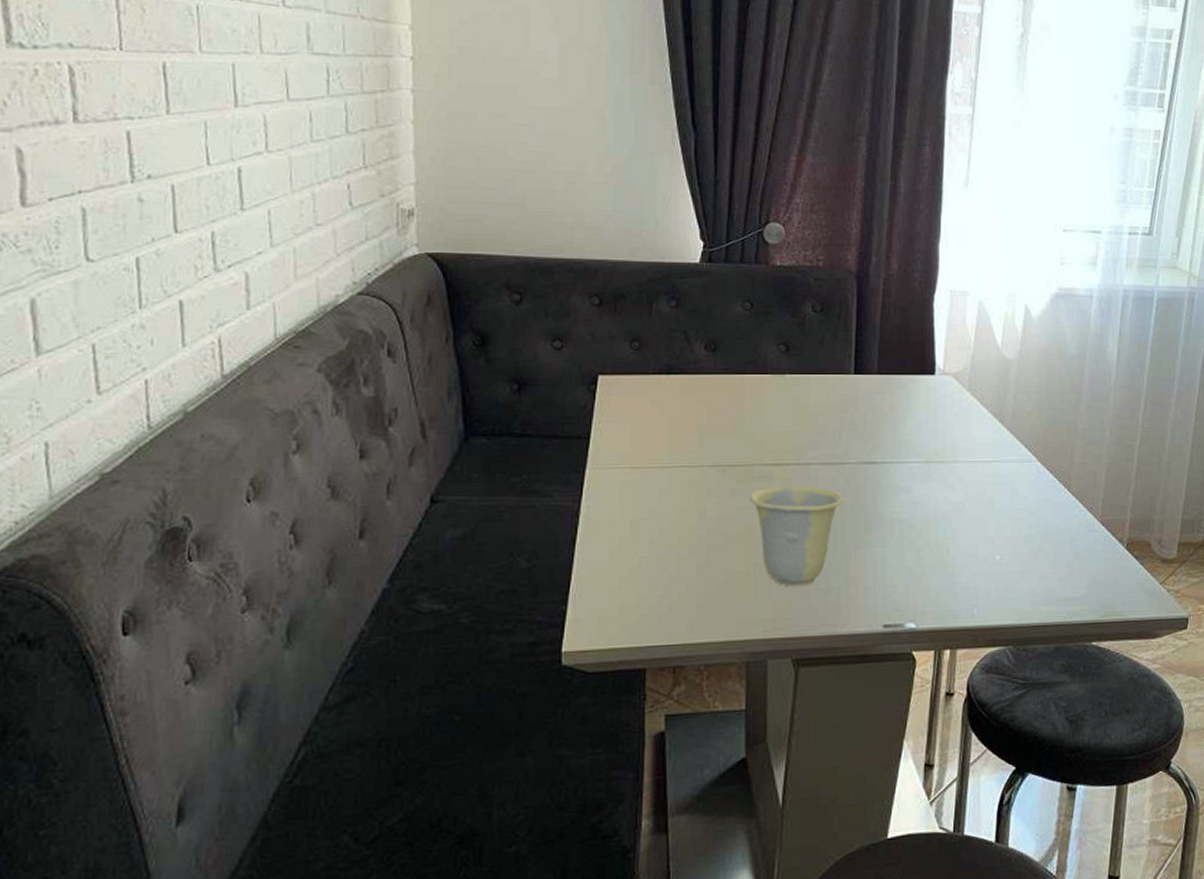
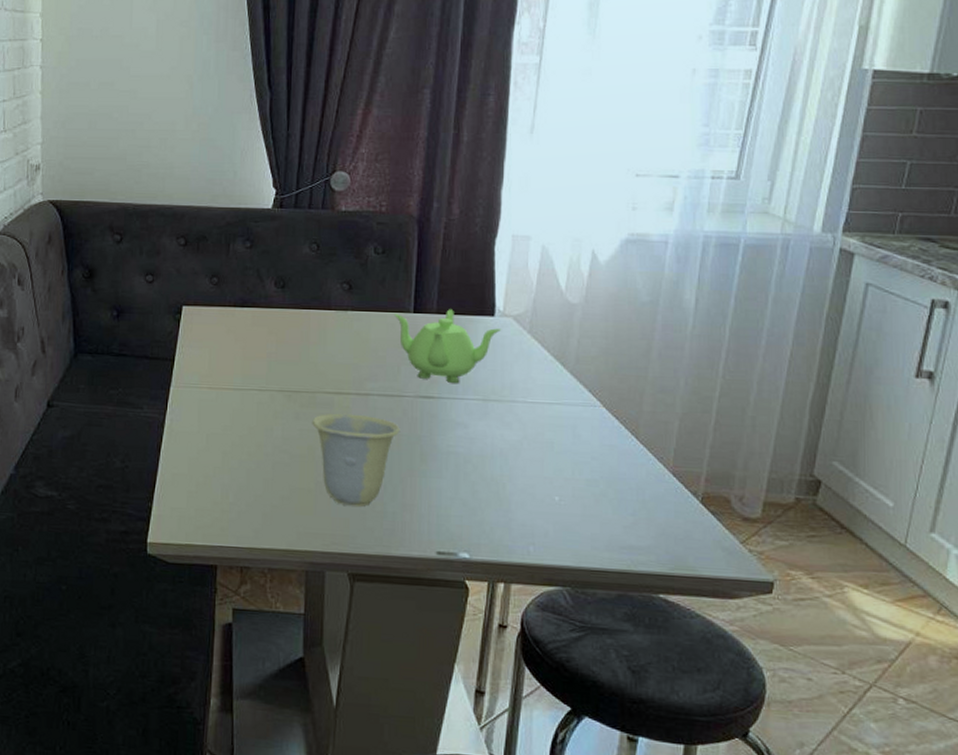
teapot: none [834,369,942,446] -> present [394,309,502,383]

